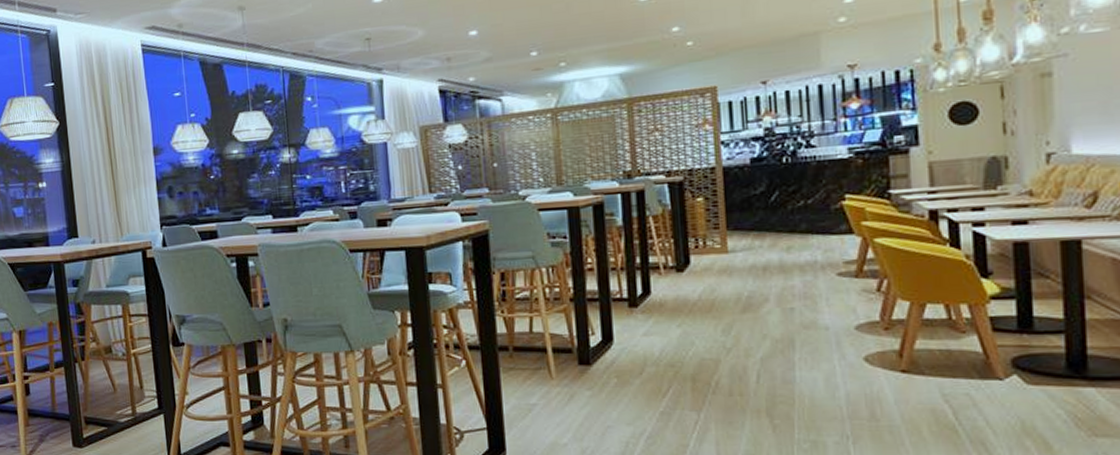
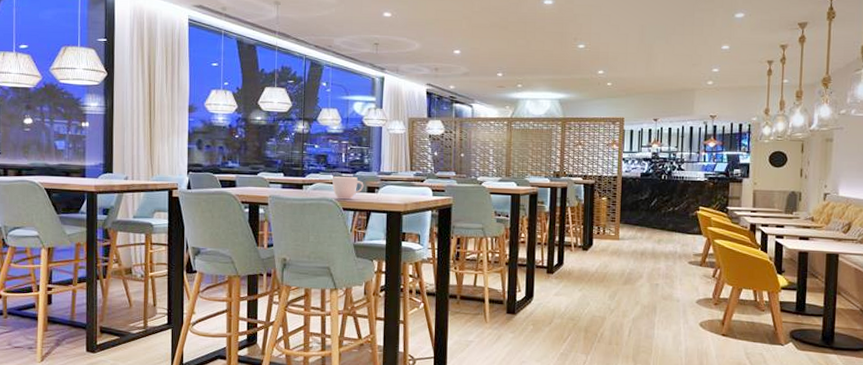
cup: none [331,209,373,240] -> present [332,177,364,200]

